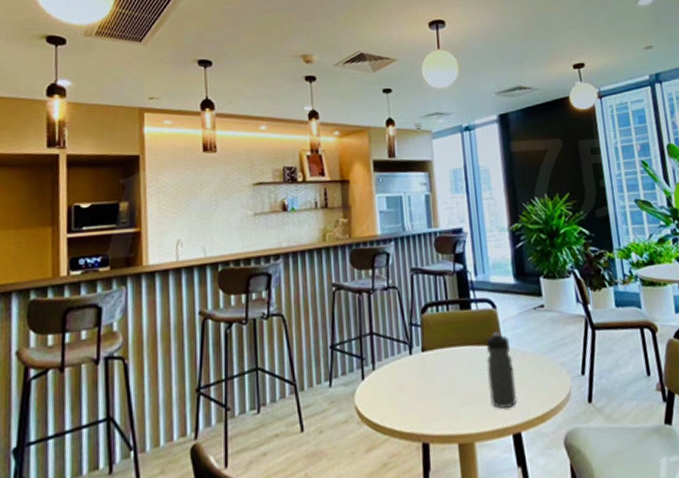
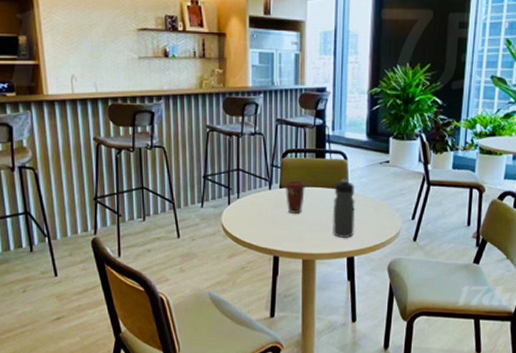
coffee cup: none [427,339,453,383] -> present [285,180,306,213]

